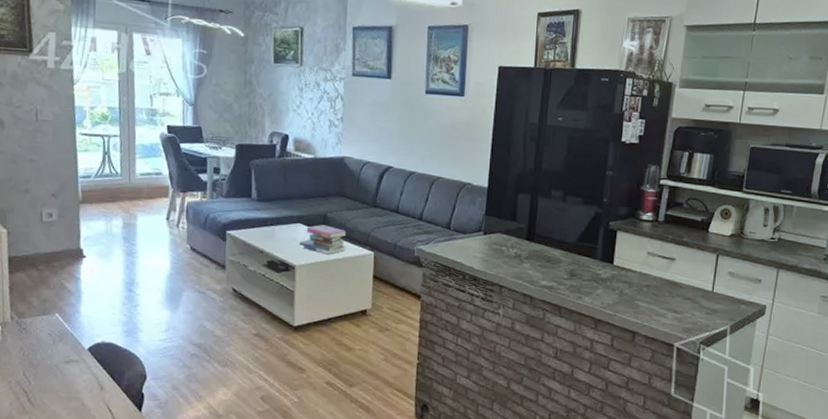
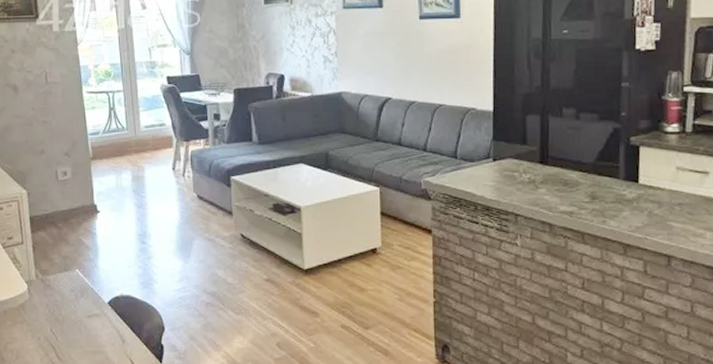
books: present [299,225,347,255] -> none [303,163,351,194]

